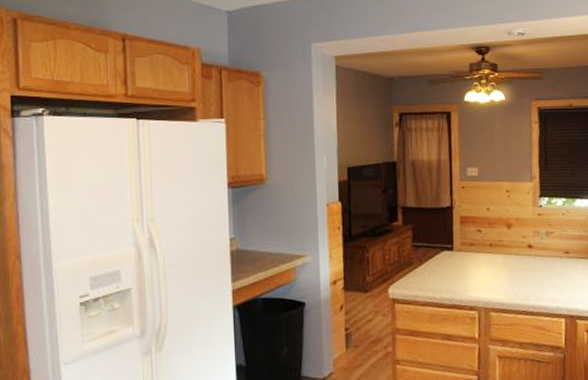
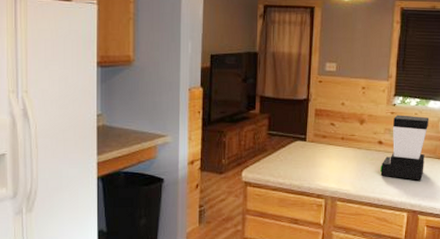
coffee maker: none [532,216,578,284] -> present [380,114,430,181]

